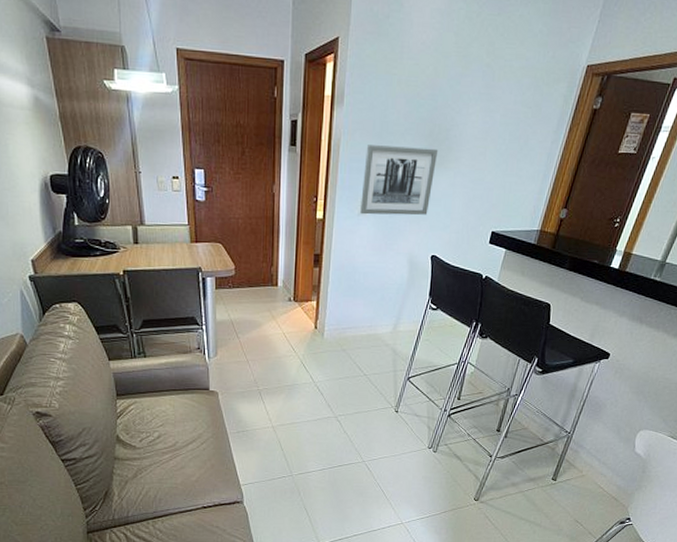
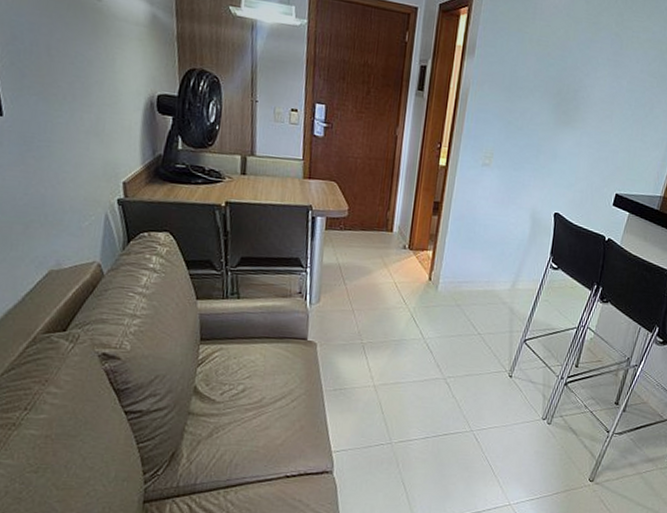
wall art: present [360,145,439,216] -> none [484,97,566,172]

